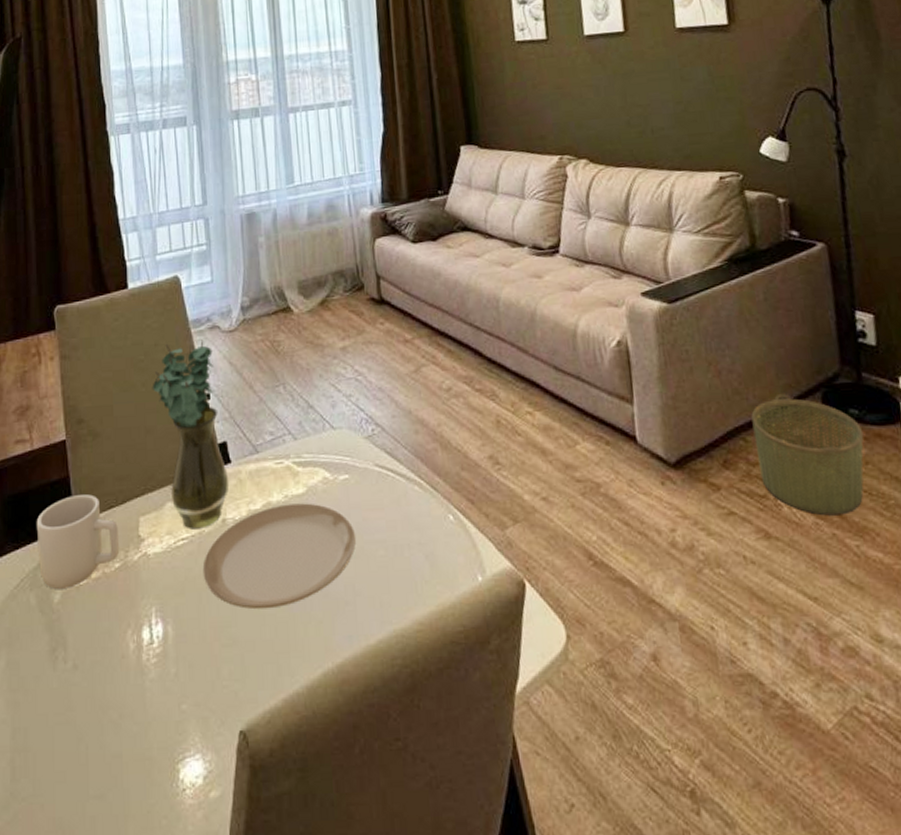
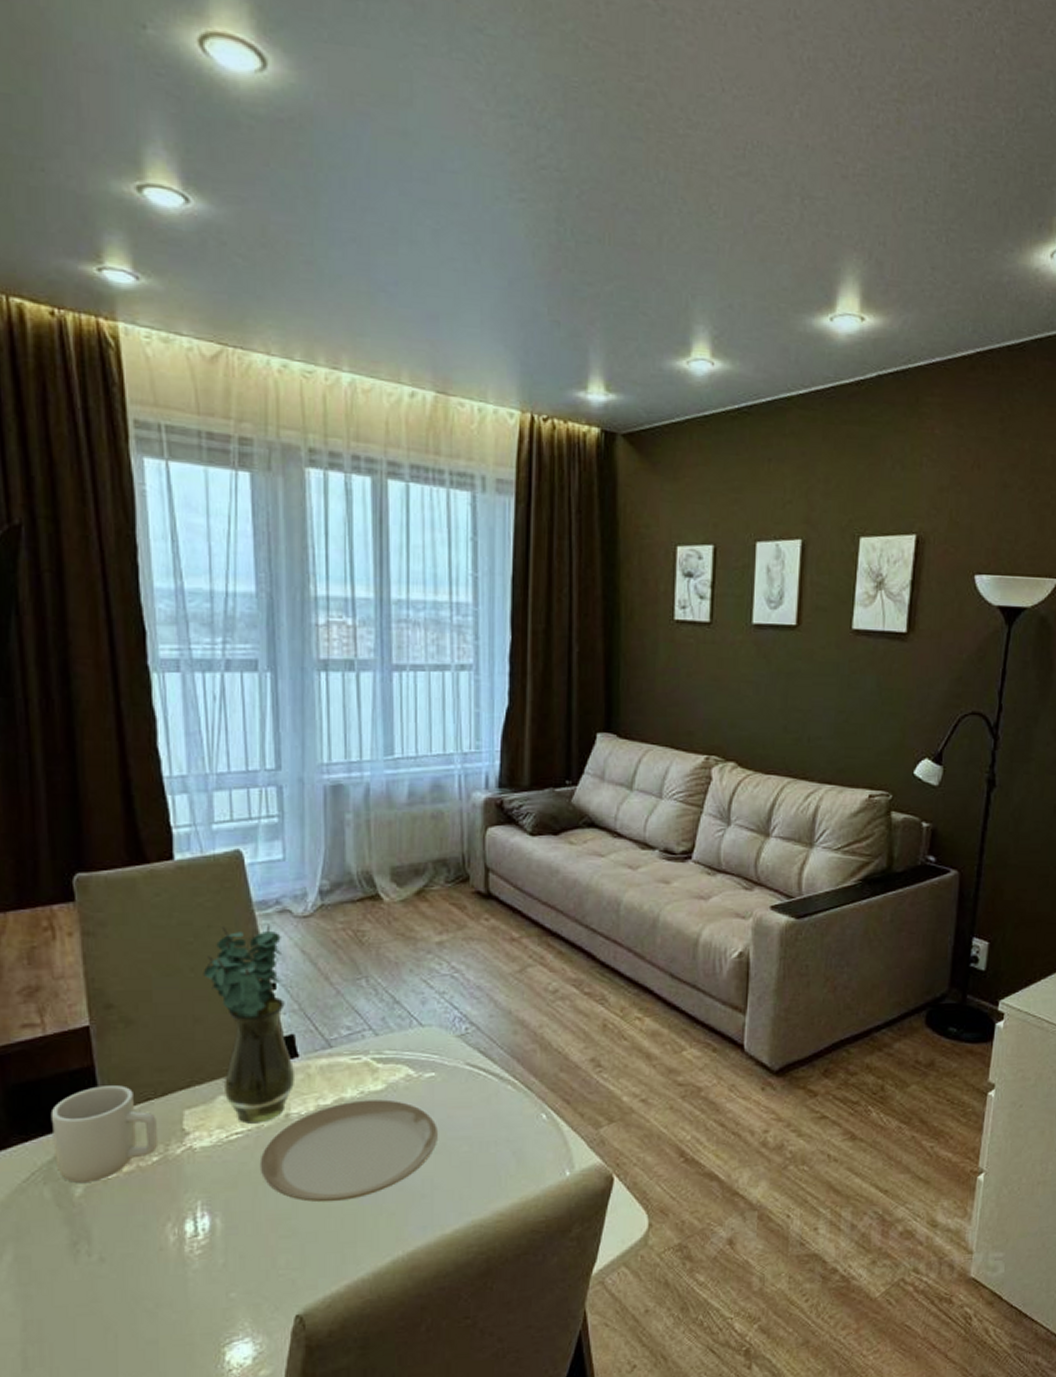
basket: present [751,394,864,516] -> none [857,1011,958,1121]

